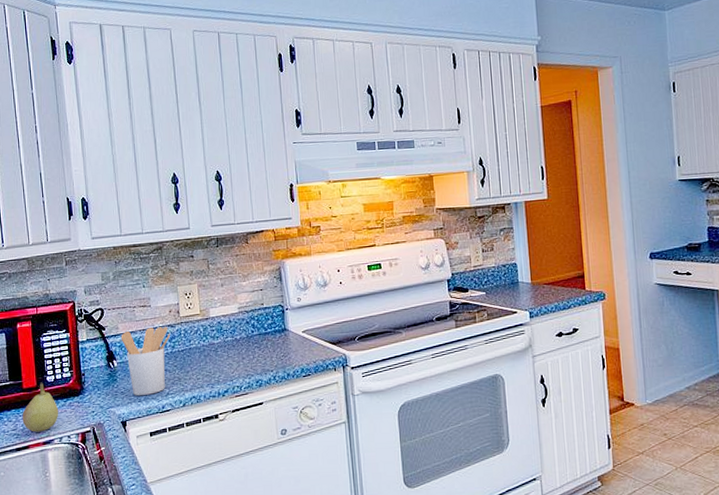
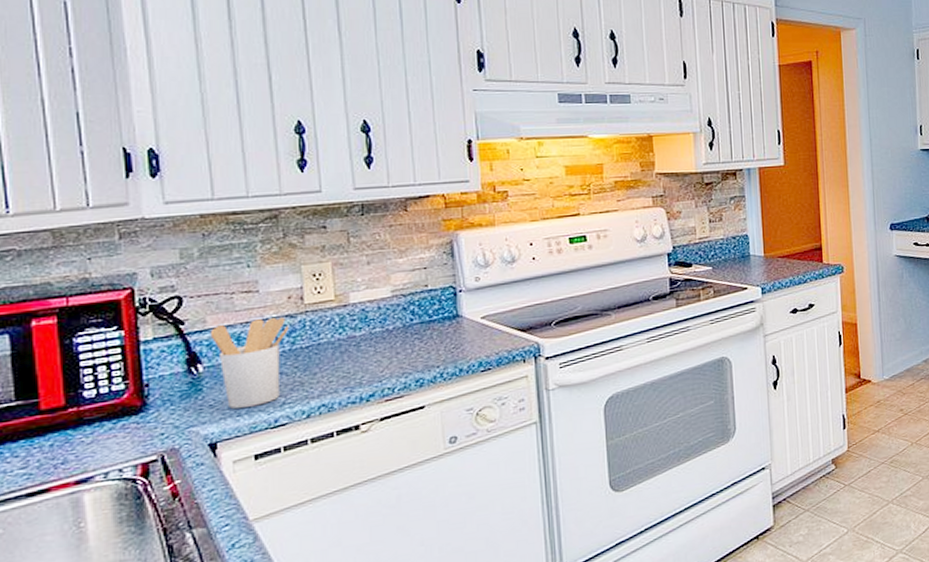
fruit: present [22,382,59,432] -> none [38,399,104,469]

